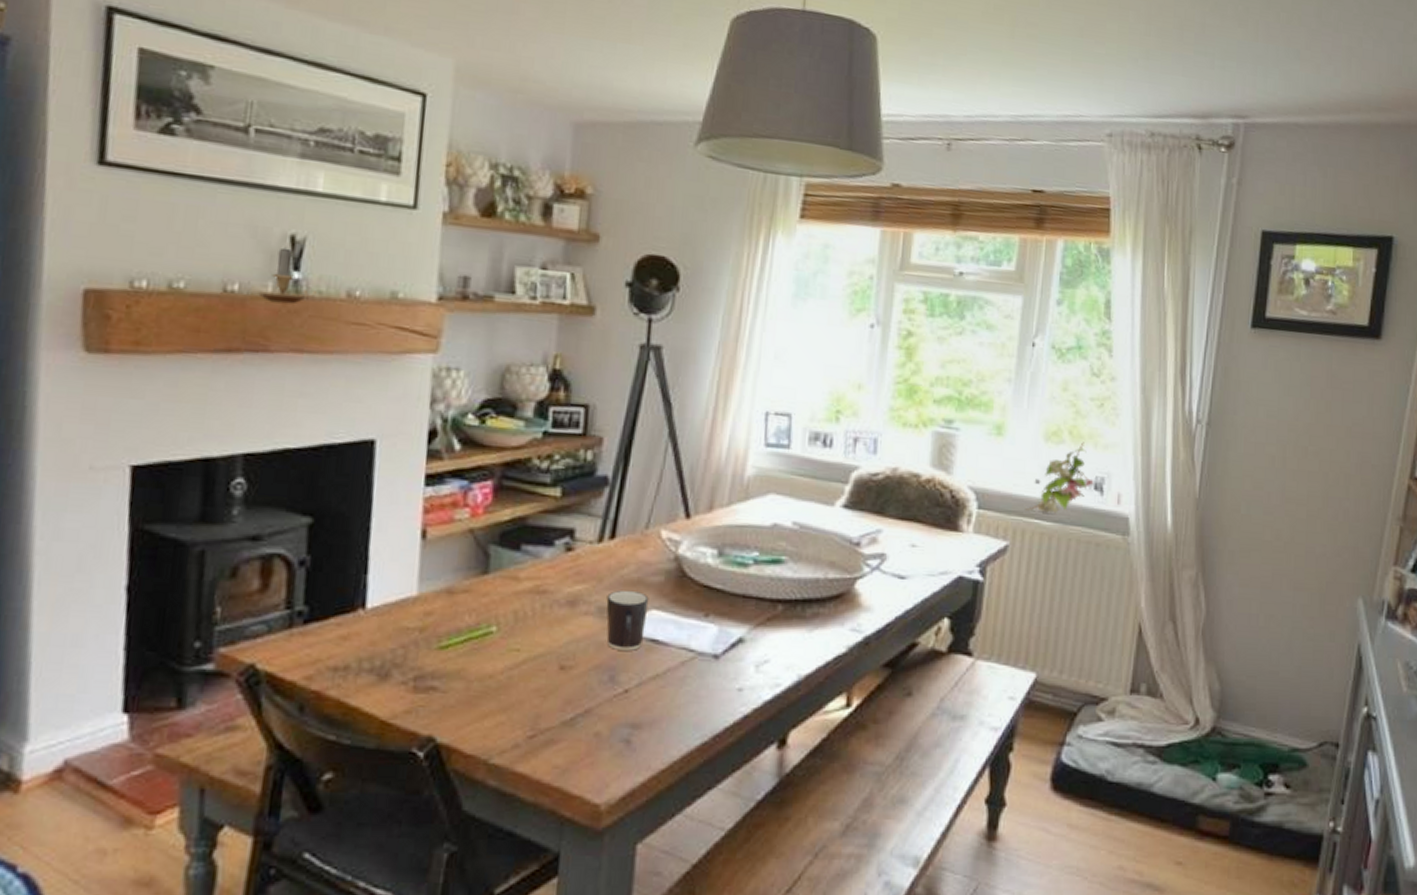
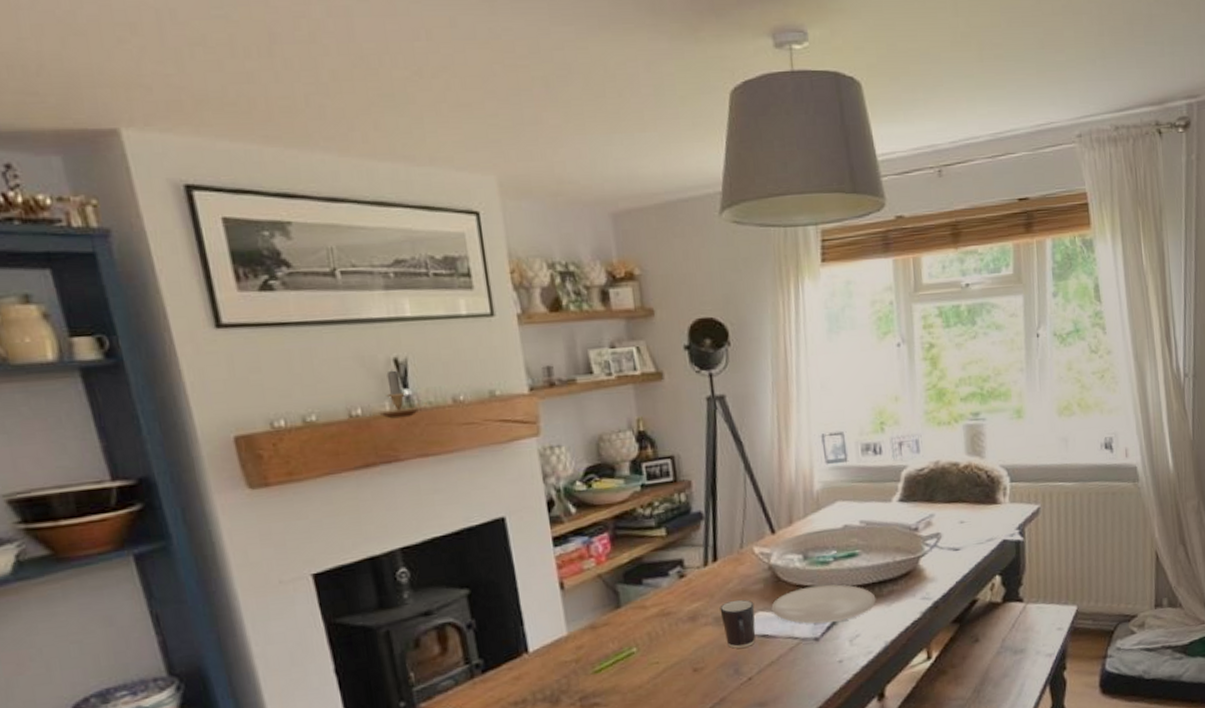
plate: none [668,590,797,639] -> present [771,584,876,624]
plant: present [1025,442,1094,514] -> none [1049,411,1104,477]

